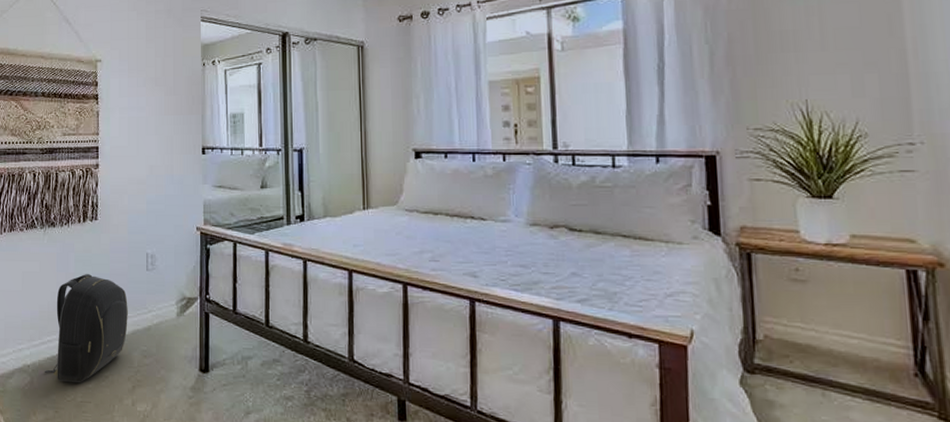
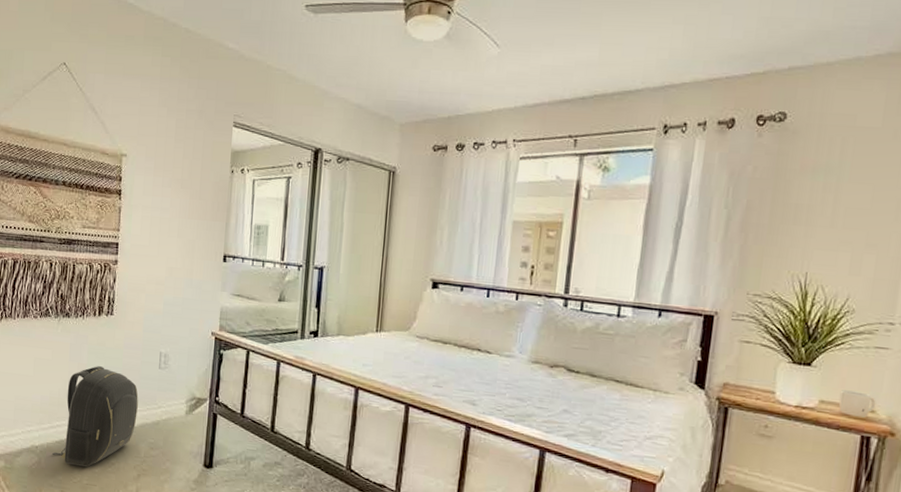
mug: none [871,221,915,249] -> present [838,390,876,418]

